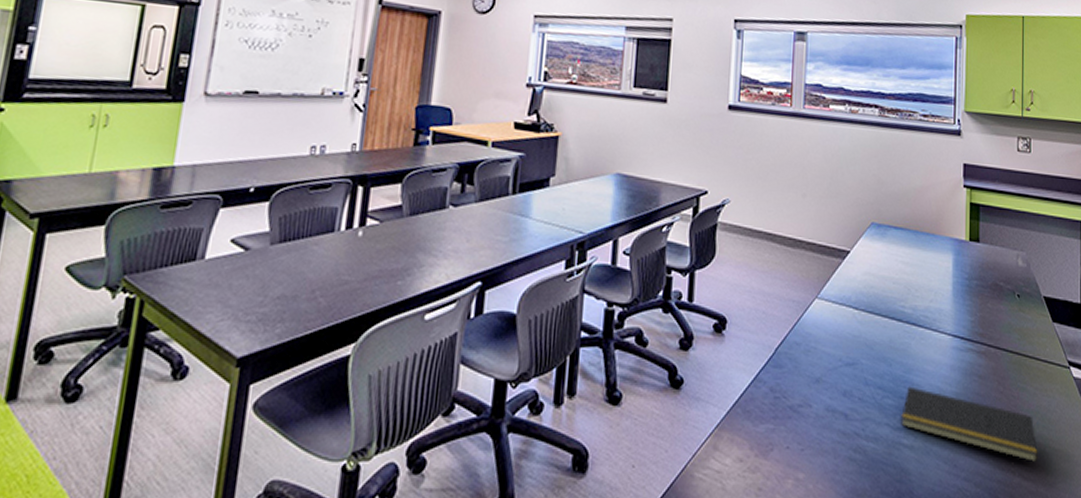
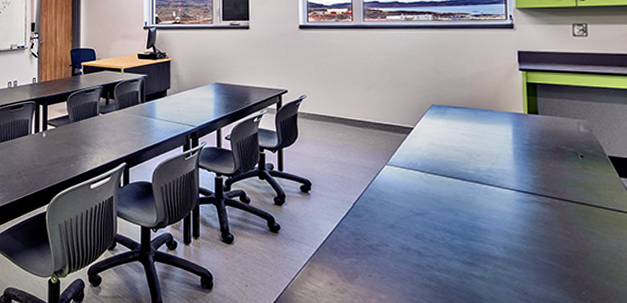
notepad: present [901,386,1038,463] -> none [470,230,610,293]

